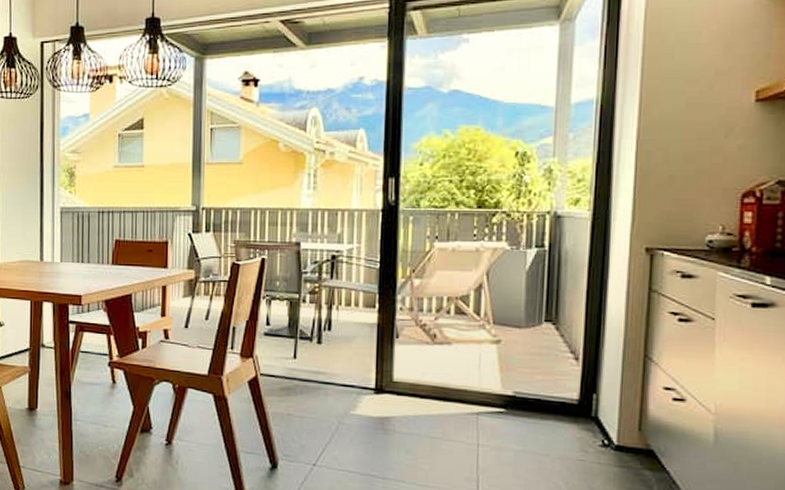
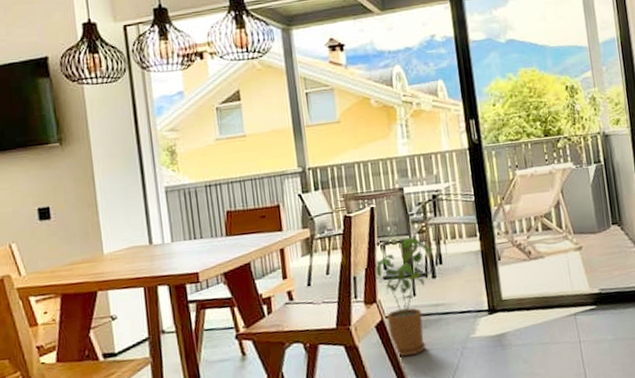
house plant: none [256,296,326,419] -> present [375,237,436,357]

